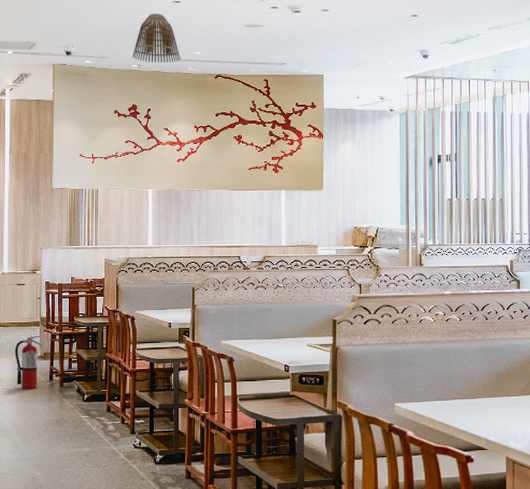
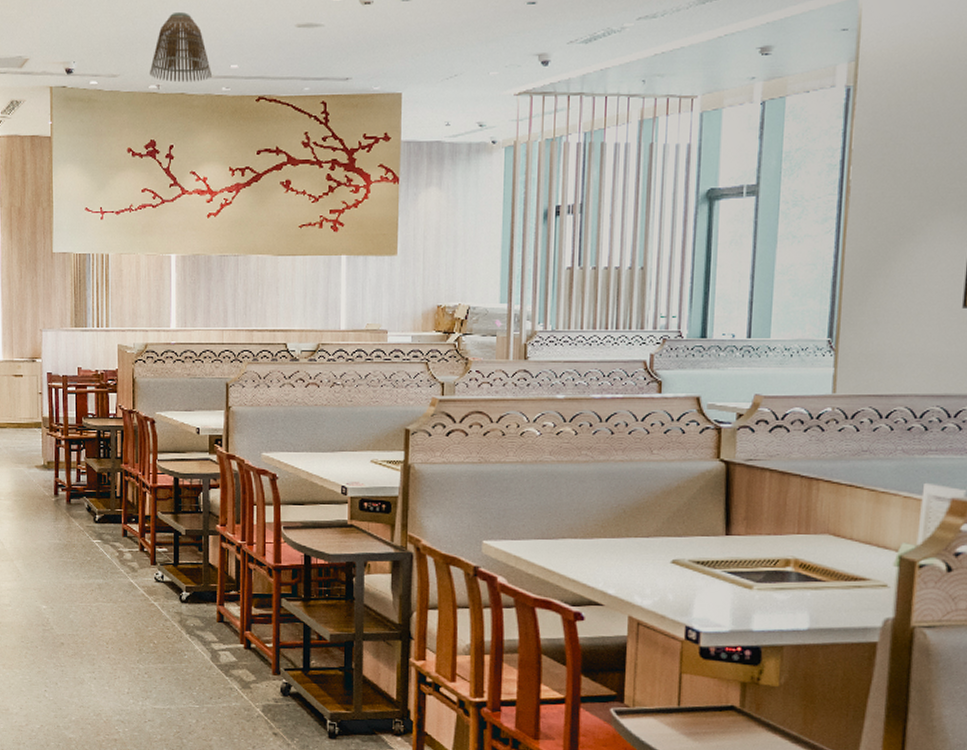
fire extinguisher: present [14,334,43,390] -> none [13,438,46,506]

